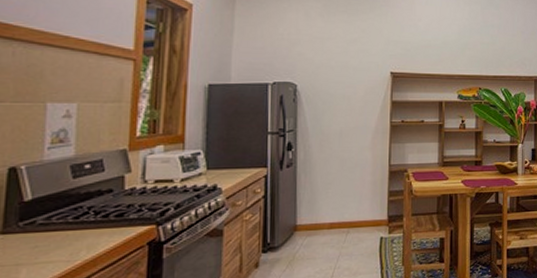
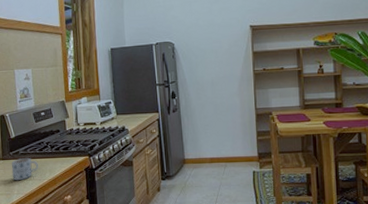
mug: none [17,230,70,264] -> present [11,158,39,180]

